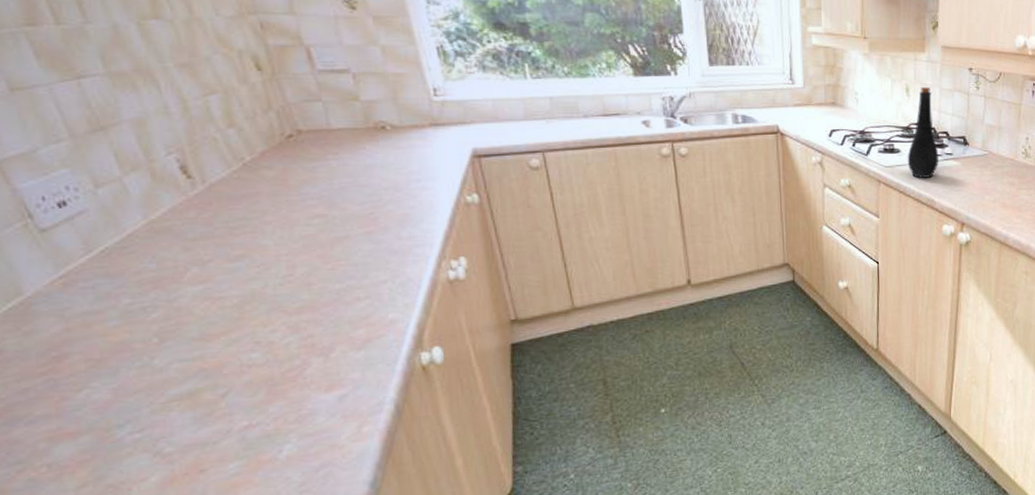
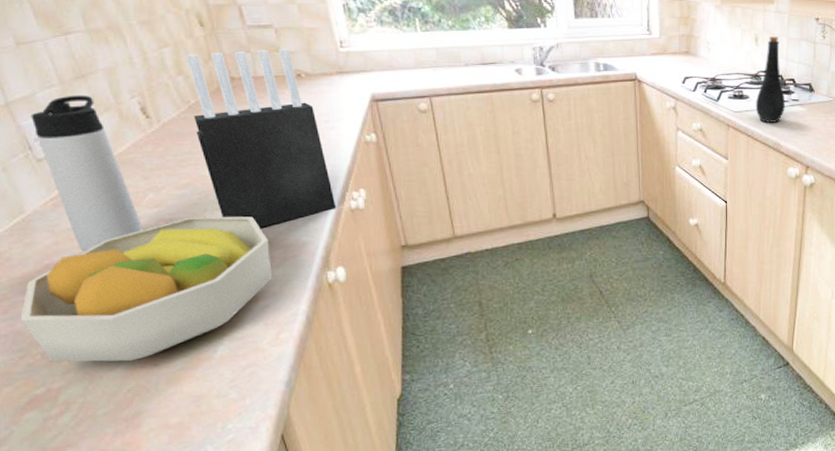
fruit bowl: none [17,292,352,475] -> present [20,216,273,363]
thermos bottle: none [30,151,186,340] -> present [30,95,144,252]
knife block: none [238,97,432,304] -> present [185,49,337,228]

